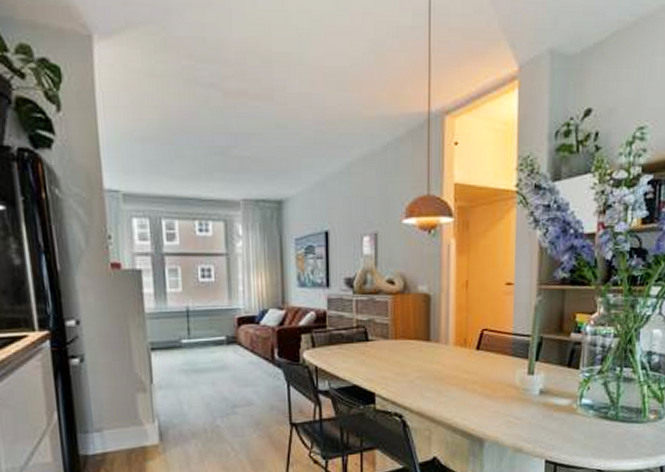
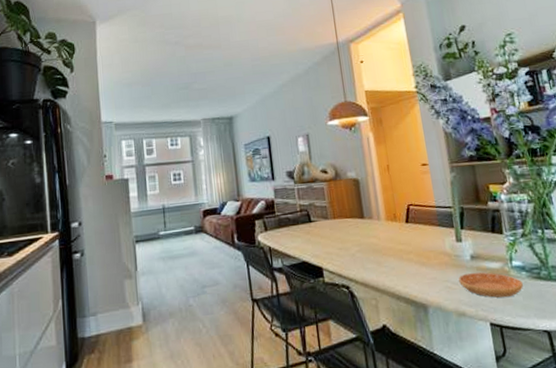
saucer: none [522,408,587,436] -> present [459,272,523,298]

